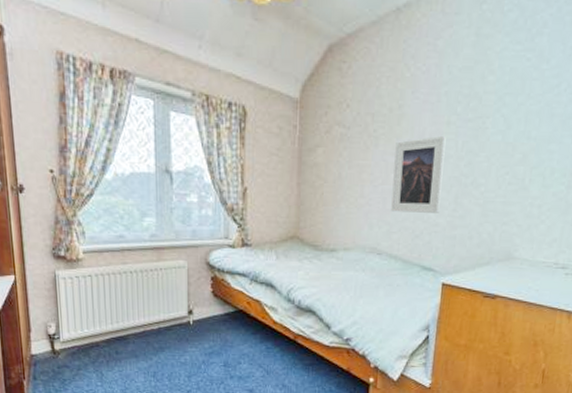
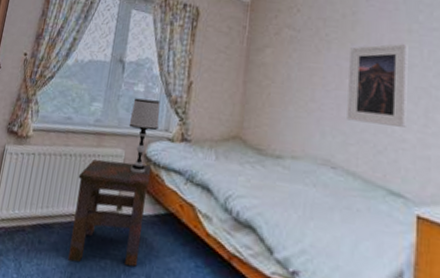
side table: none [144,271,216,363] -> present [68,159,151,267]
table lamp: none [187,209,218,280] -> present [129,98,160,174]

